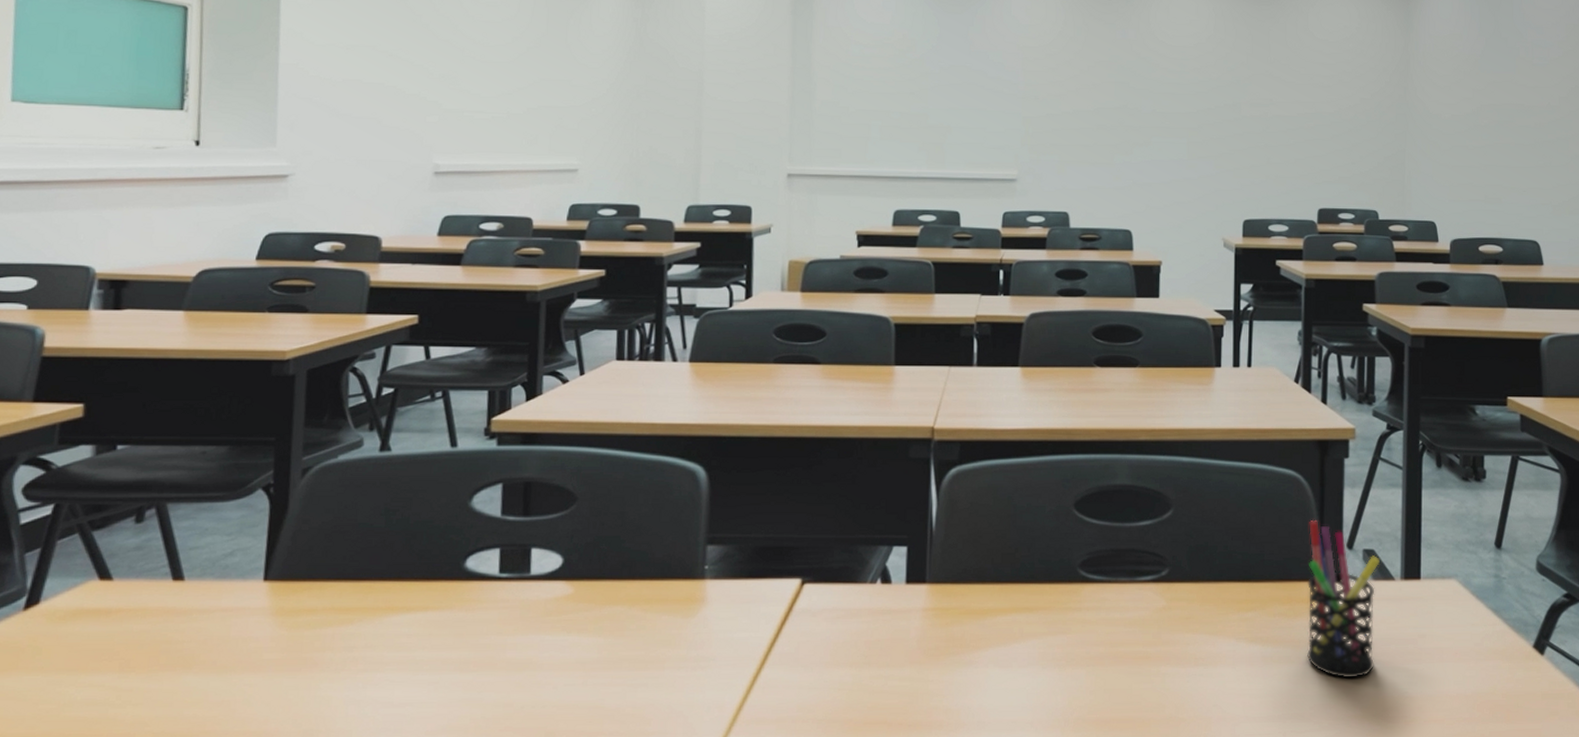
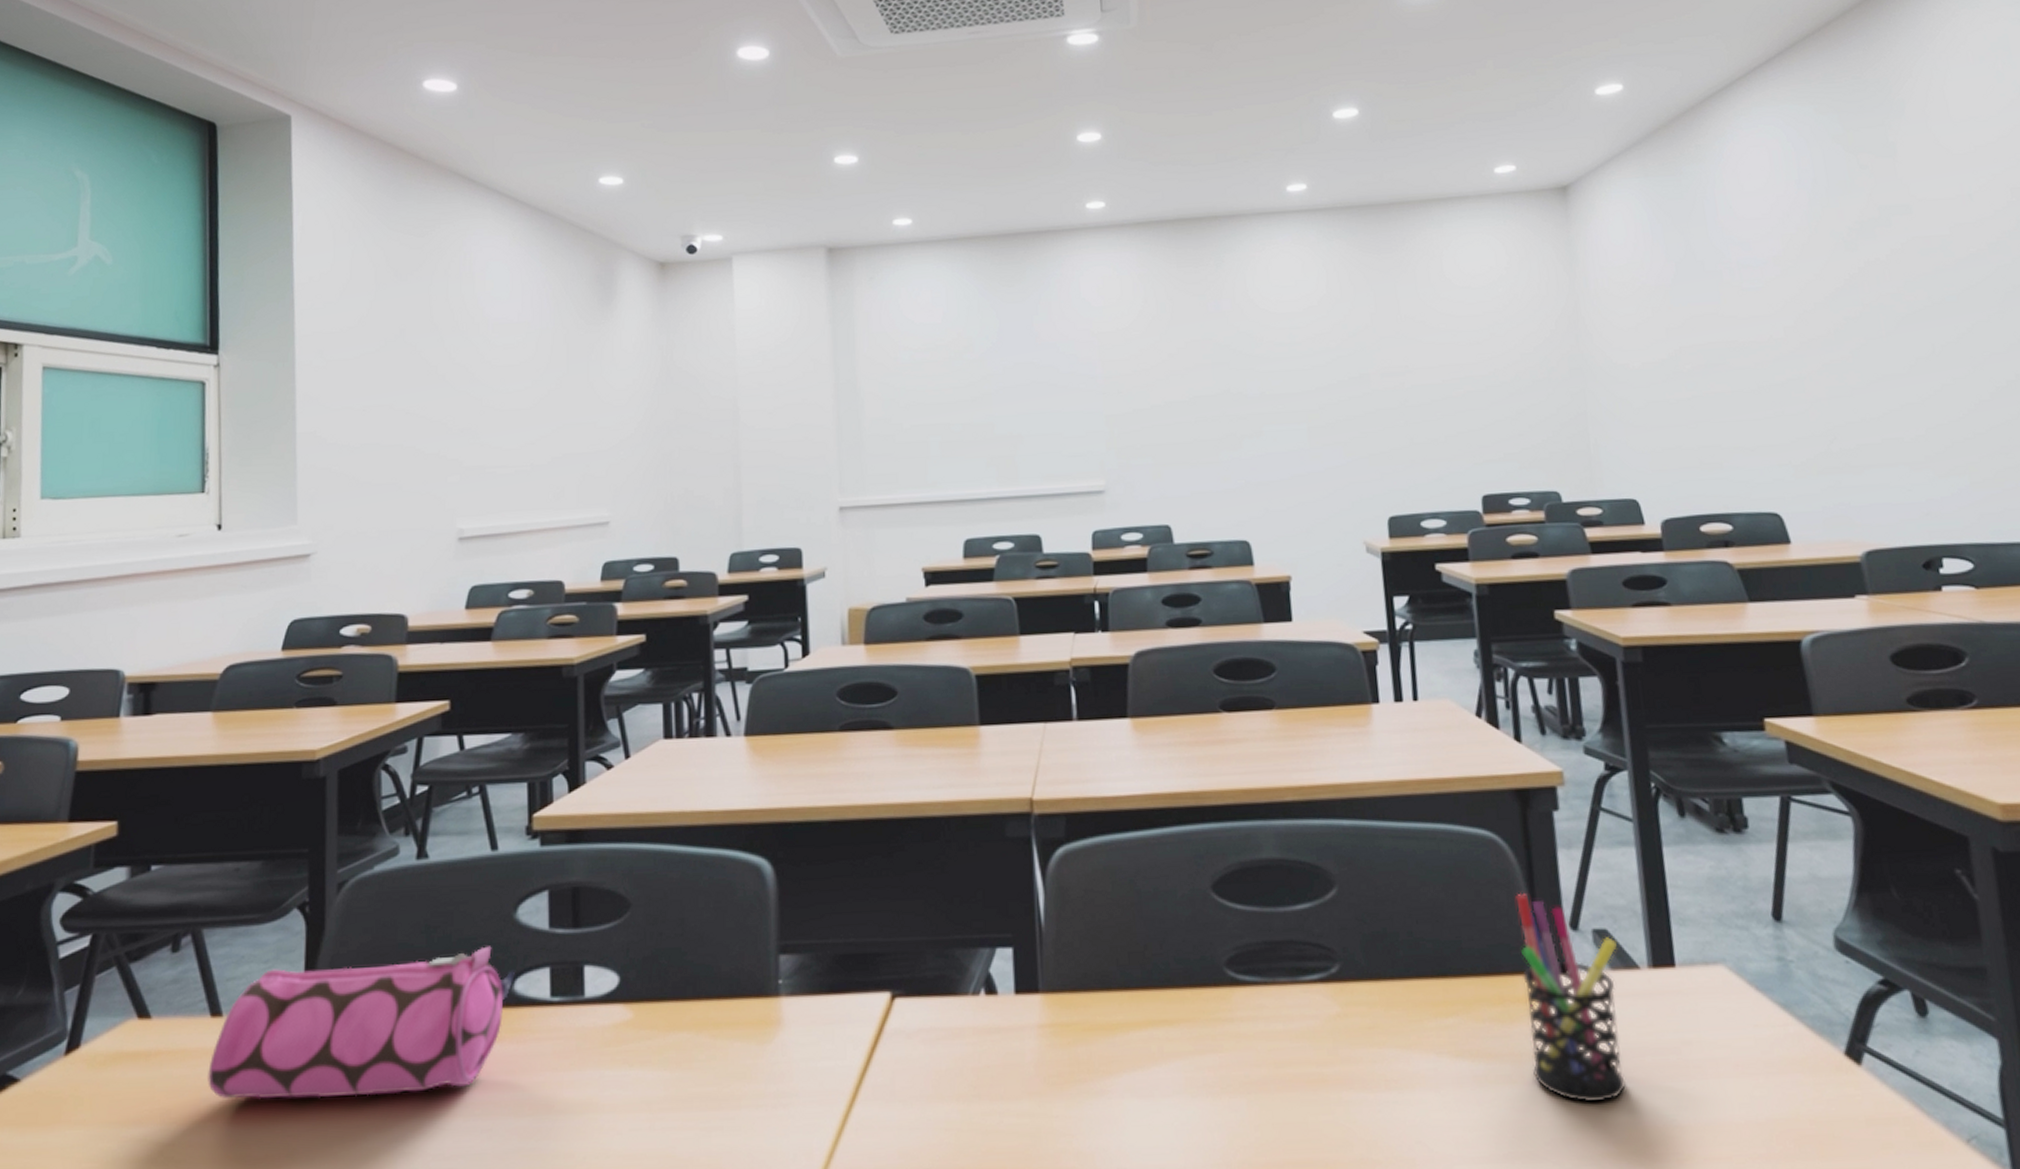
pencil case: none [167,528,467,653] -> present [208,946,515,1100]

